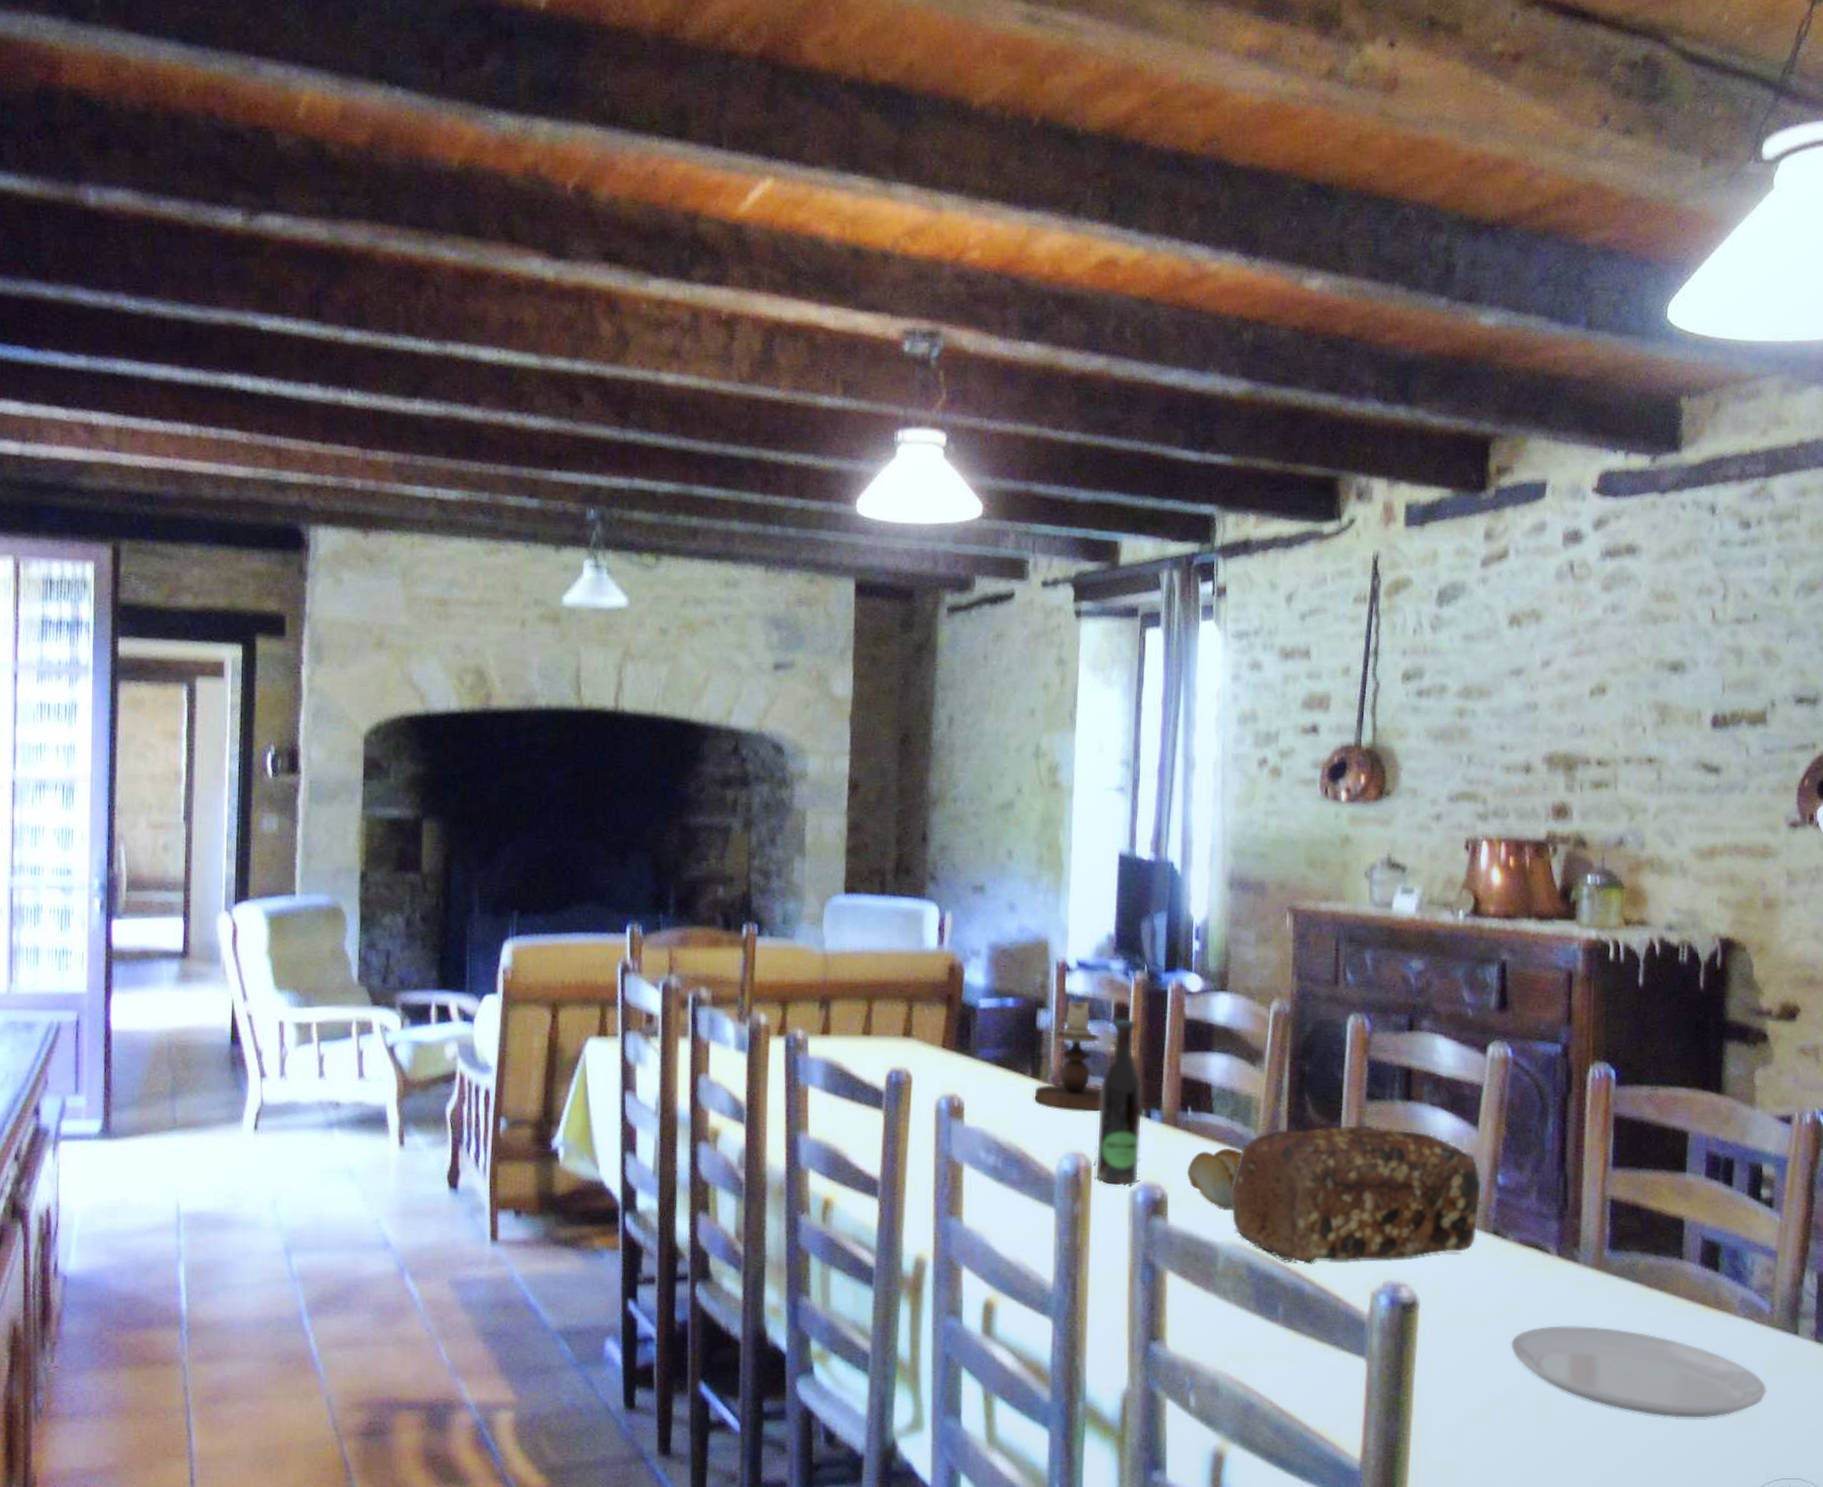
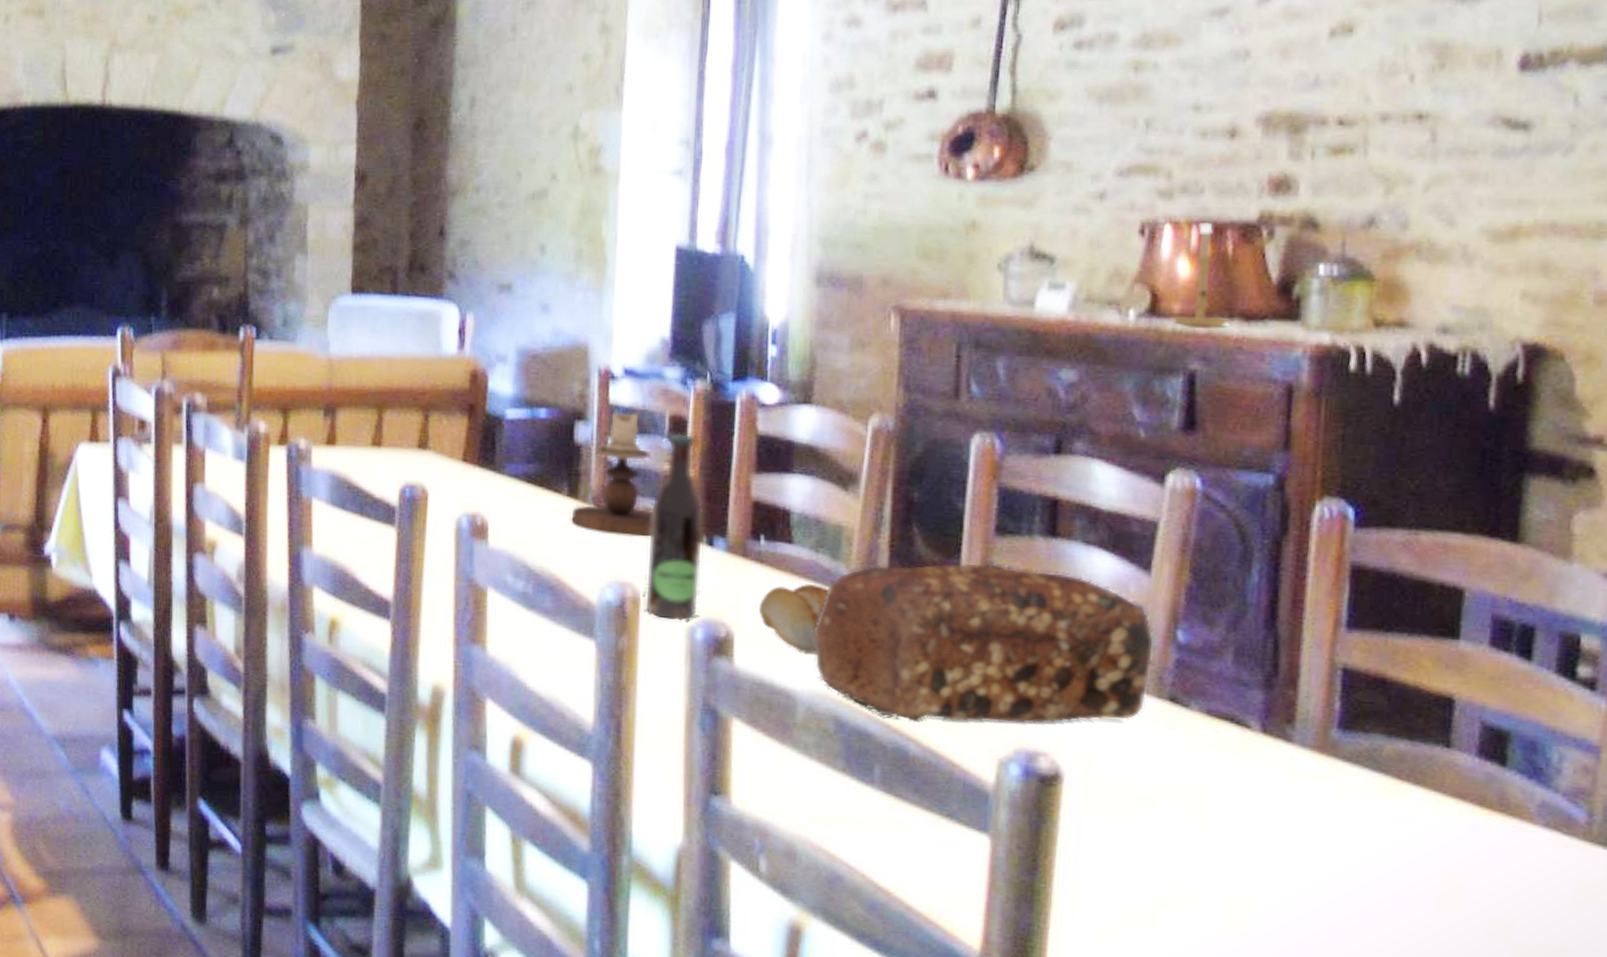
candle holder: none [1490,841,1528,926] -> present [1173,223,1229,328]
plate: present [1510,1325,1766,1418] -> none [1190,815,1577,947]

